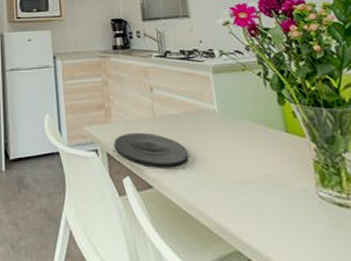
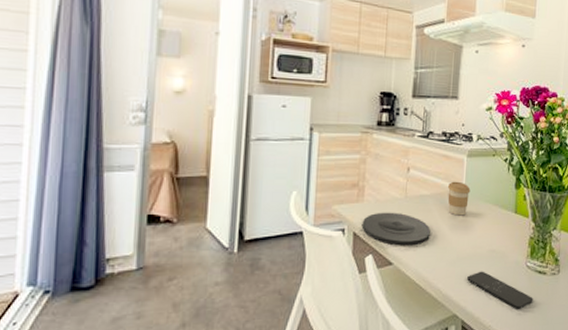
coffee cup: none [198,99,226,136] -> present [447,181,471,216]
smartphone: none [243,199,342,251] -> present [467,271,533,309]

